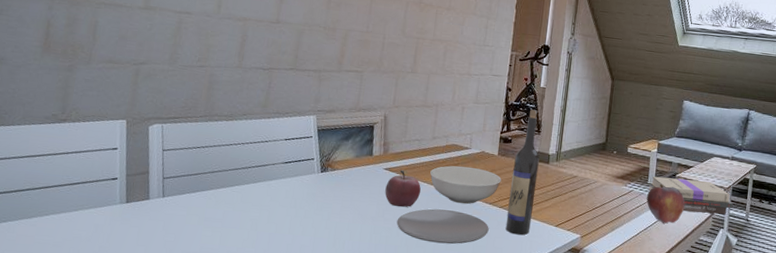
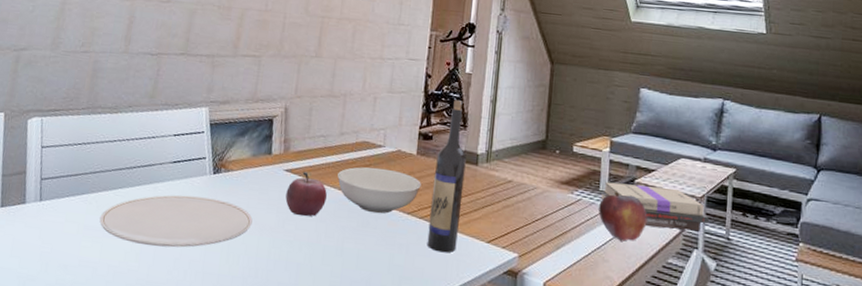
plate: none [218,190,356,235] -> present [99,195,253,248]
plate: present [396,208,489,244] -> none [299,218,408,263]

